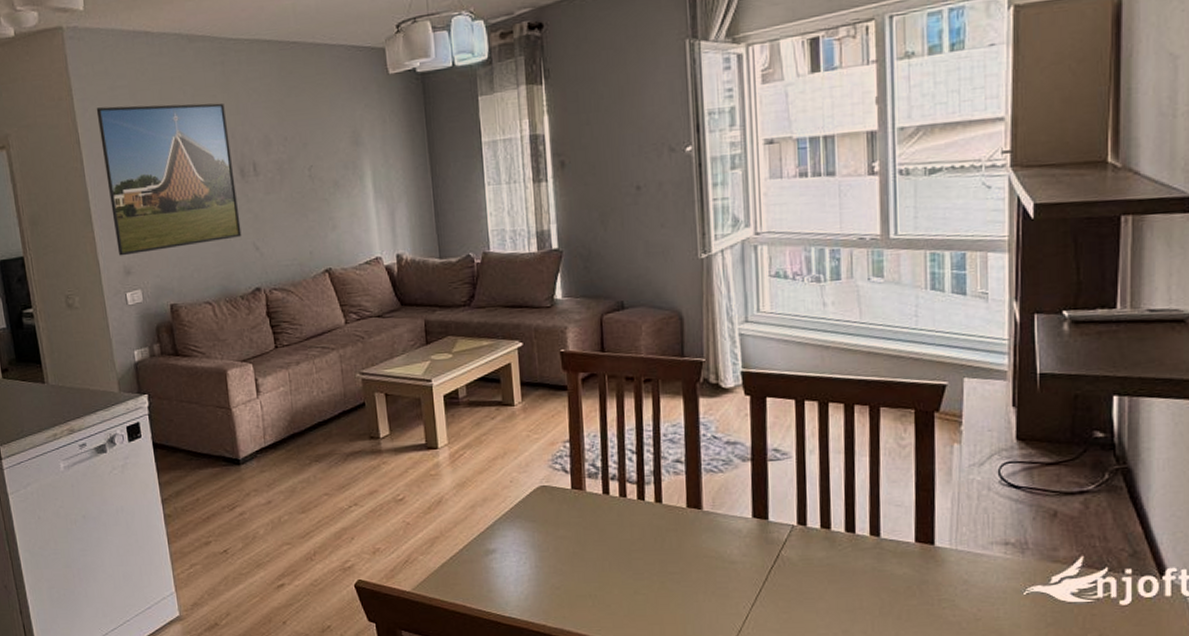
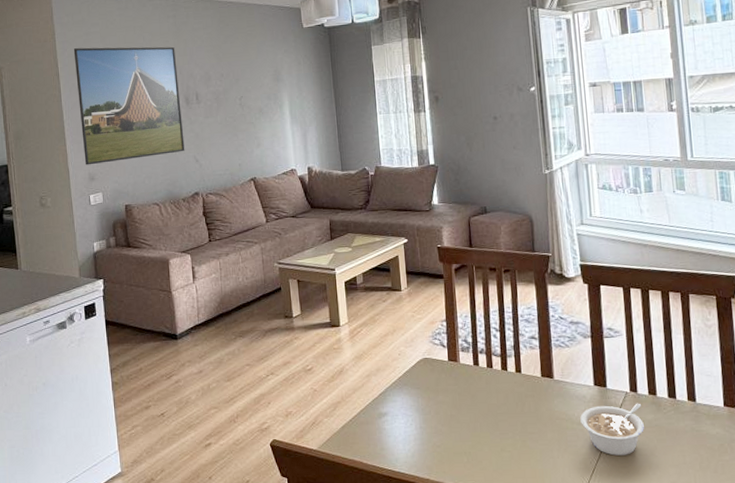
legume: none [733,538,813,599] -> present [580,403,644,456]

